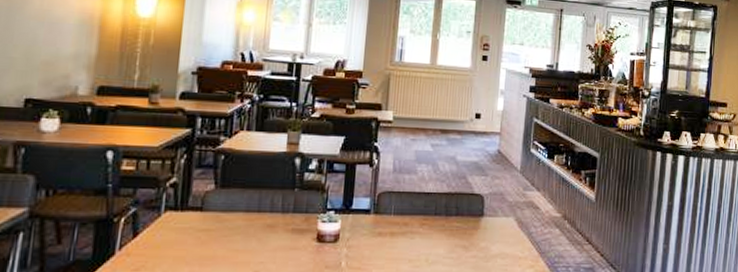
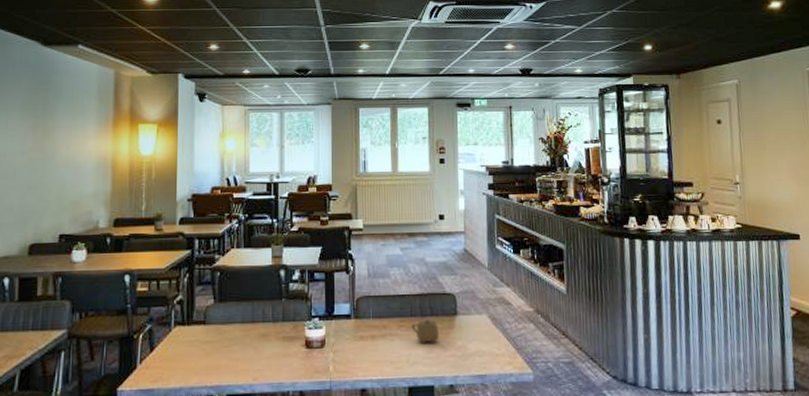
sugar bowl: none [434,218,463,243] -> present [411,318,439,343]

